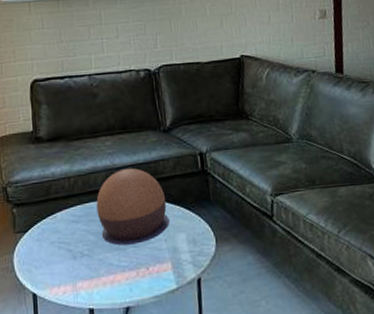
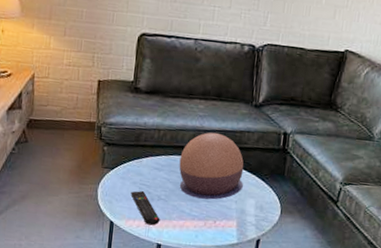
remote control: none [50,249,88,289] -> present [131,190,160,226]

